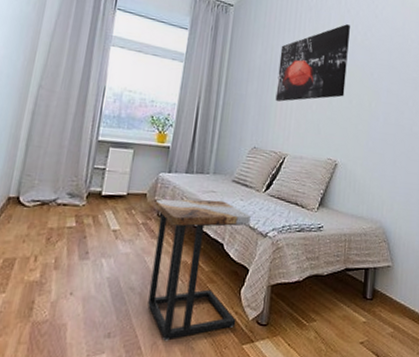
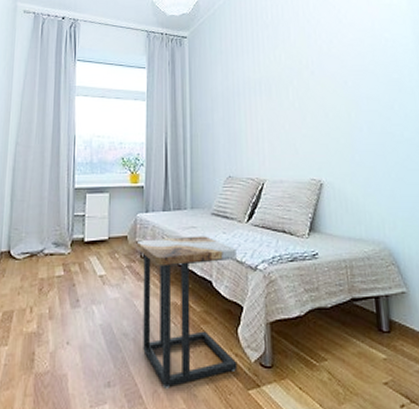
wall art: present [275,24,350,102] -> none [242,35,318,125]

